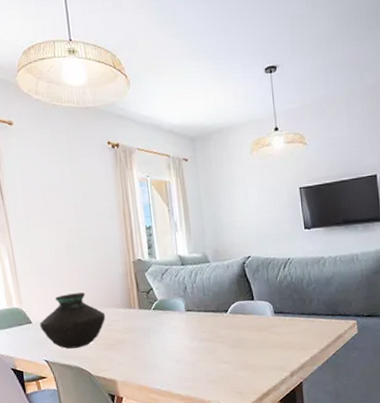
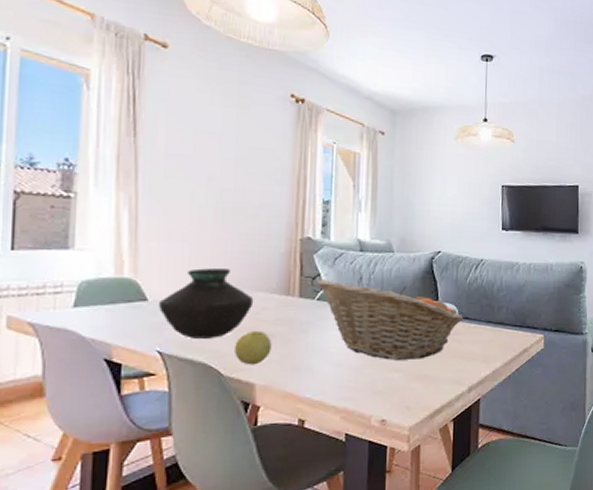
apple: none [97,338,125,366] -> present [235,330,272,365]
fruit basket: none [150,291,278,354] -> present [316,280,463,360]

